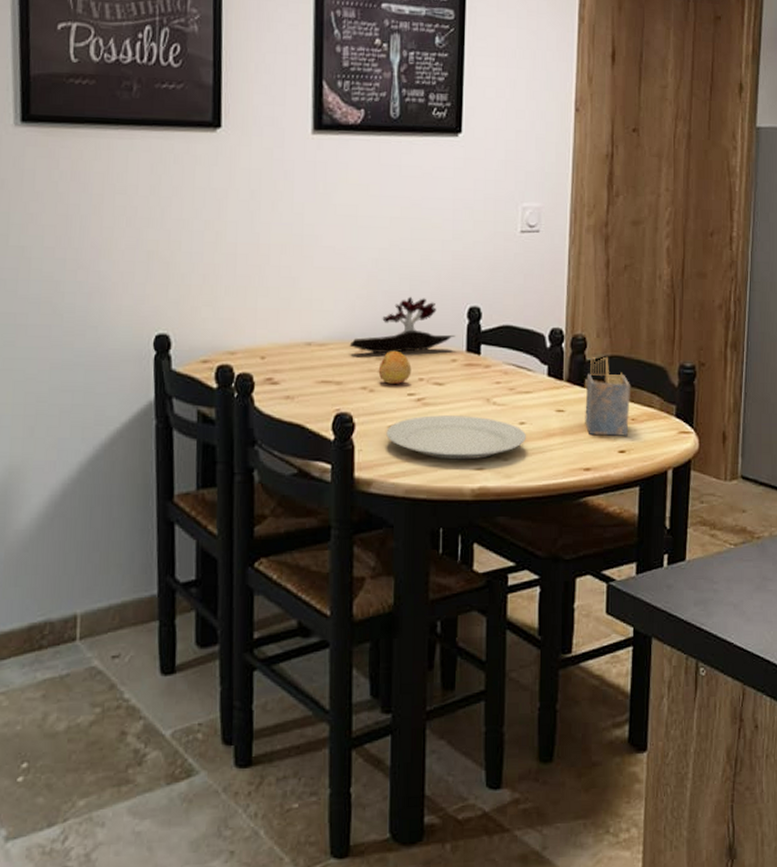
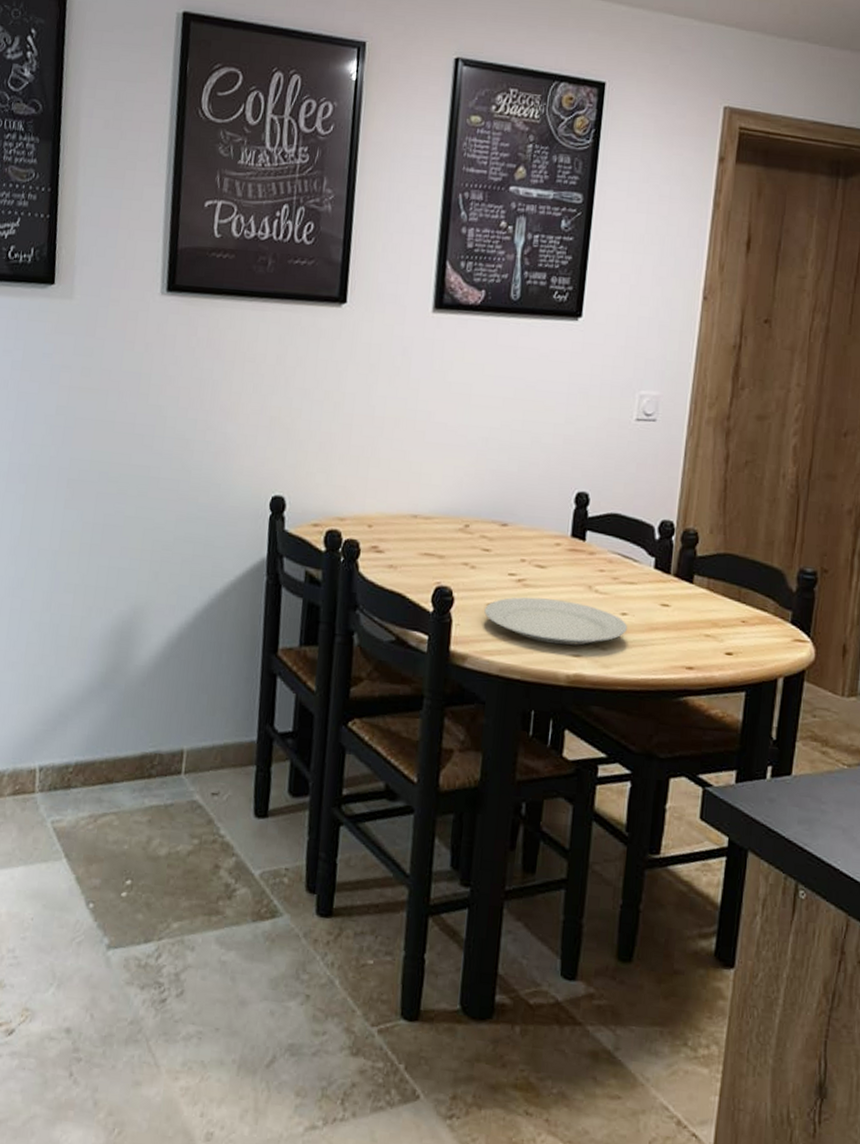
flower: present [349,296,456,353] -> none [454,477,561,533]
fruit: present [378,350,412,385] -> none [481,529,515,564]
napkin holder: present [585,356,630,436] -> none [691,552,743,638]

